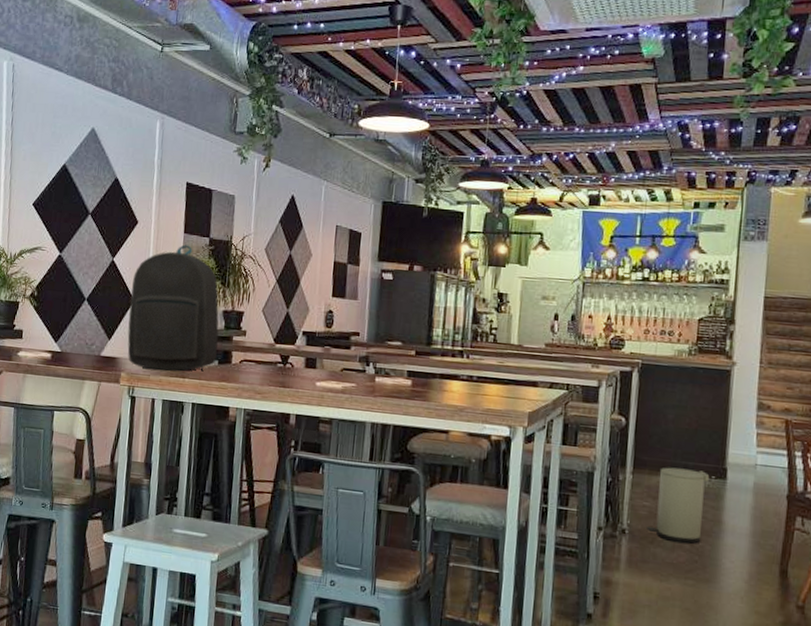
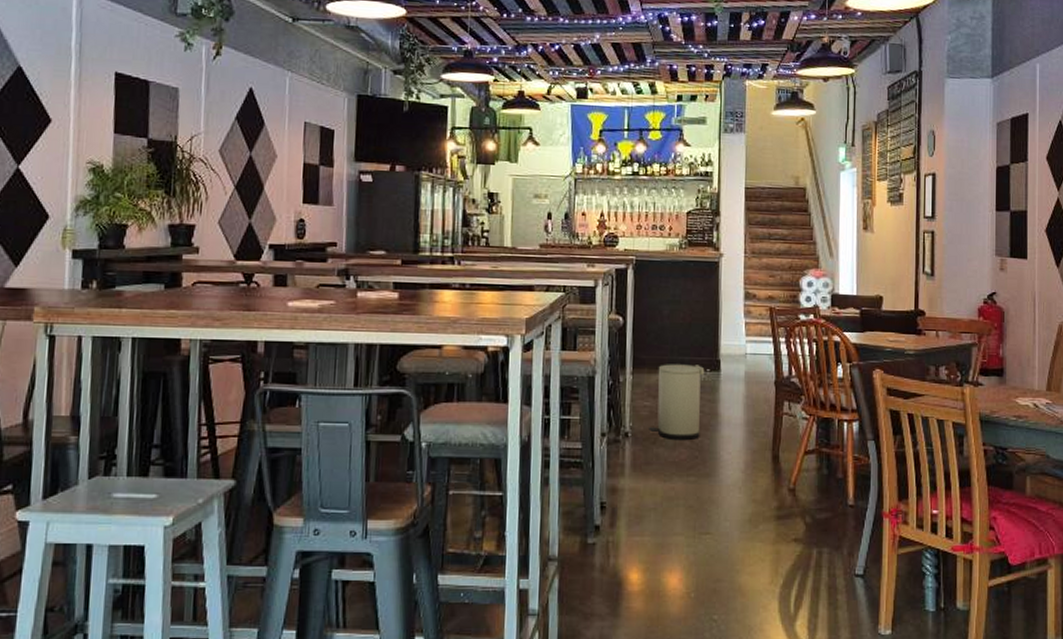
backpack: present [127,245,219,372] -> none [41,147,164,302]

